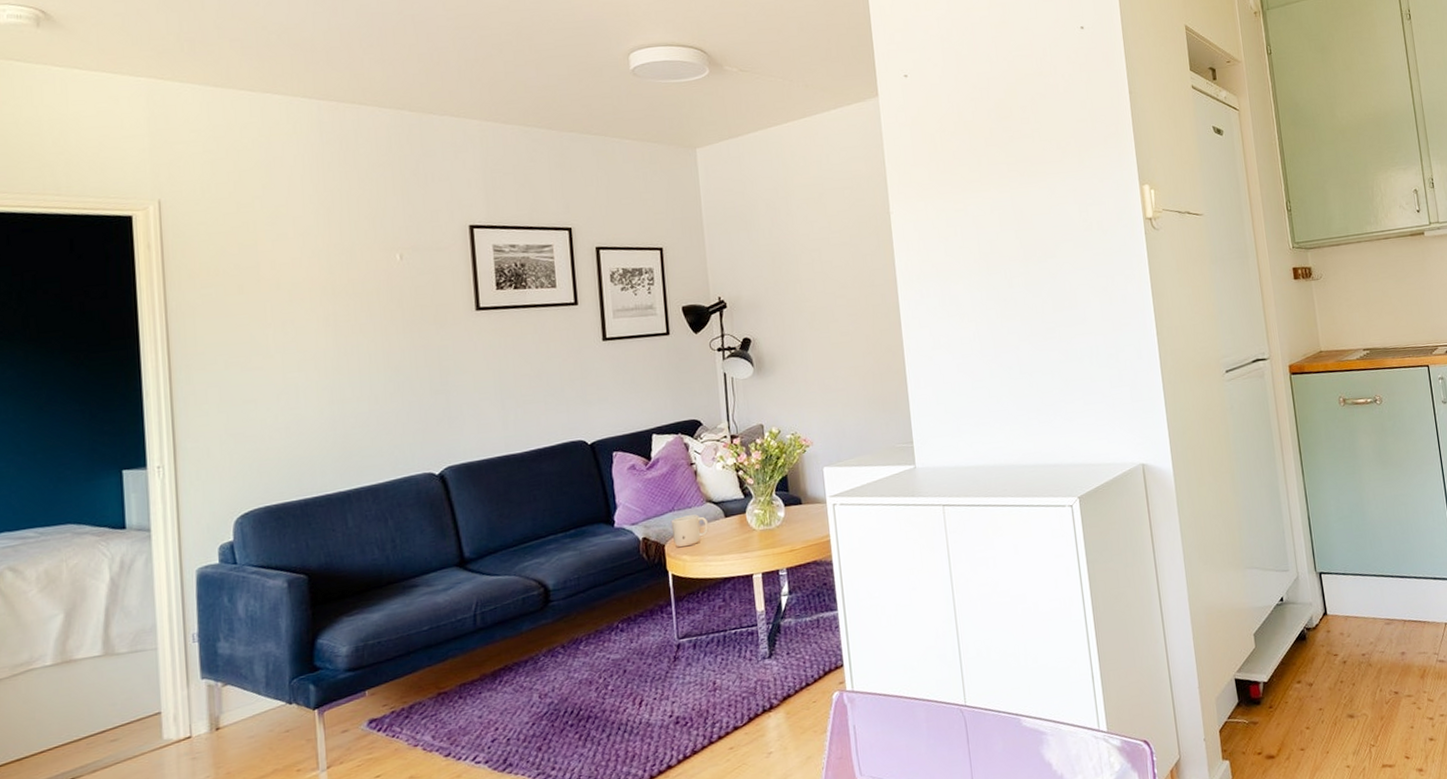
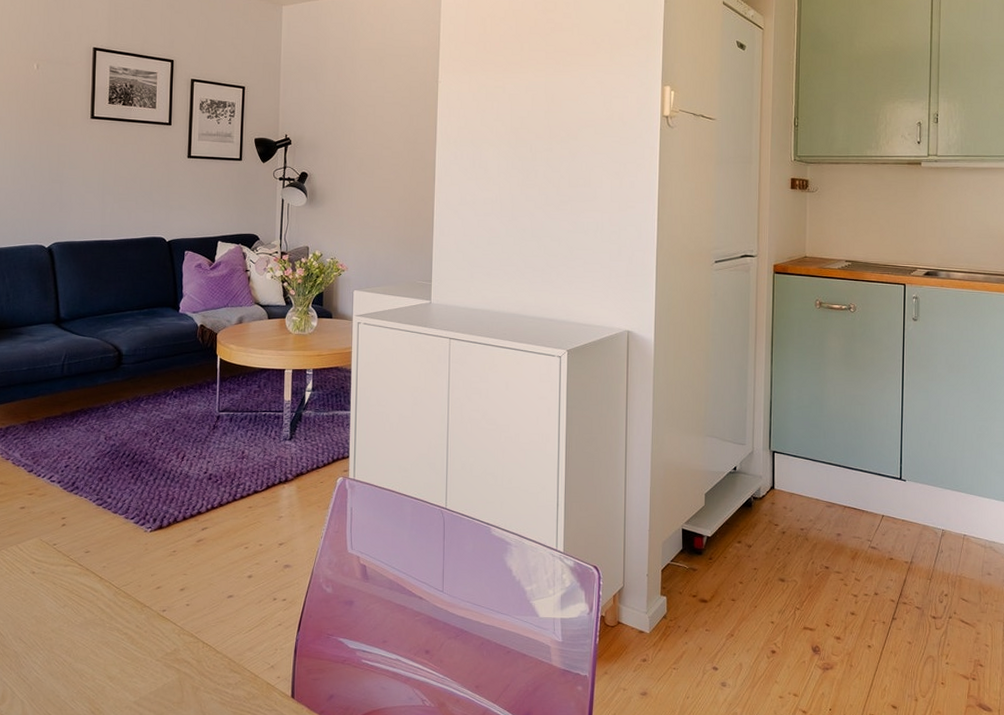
mug: present [670,514,710,548] -> none [224,312,255,338]

